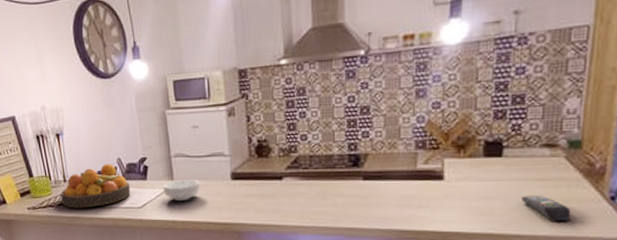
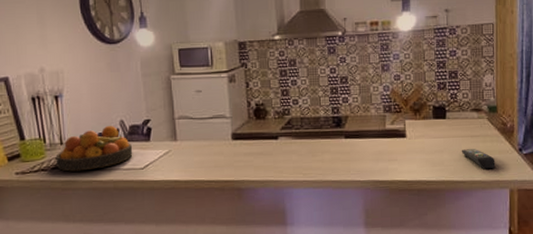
cereal bowl: present [163,179,200,201] -> none [166,140,202,161]

